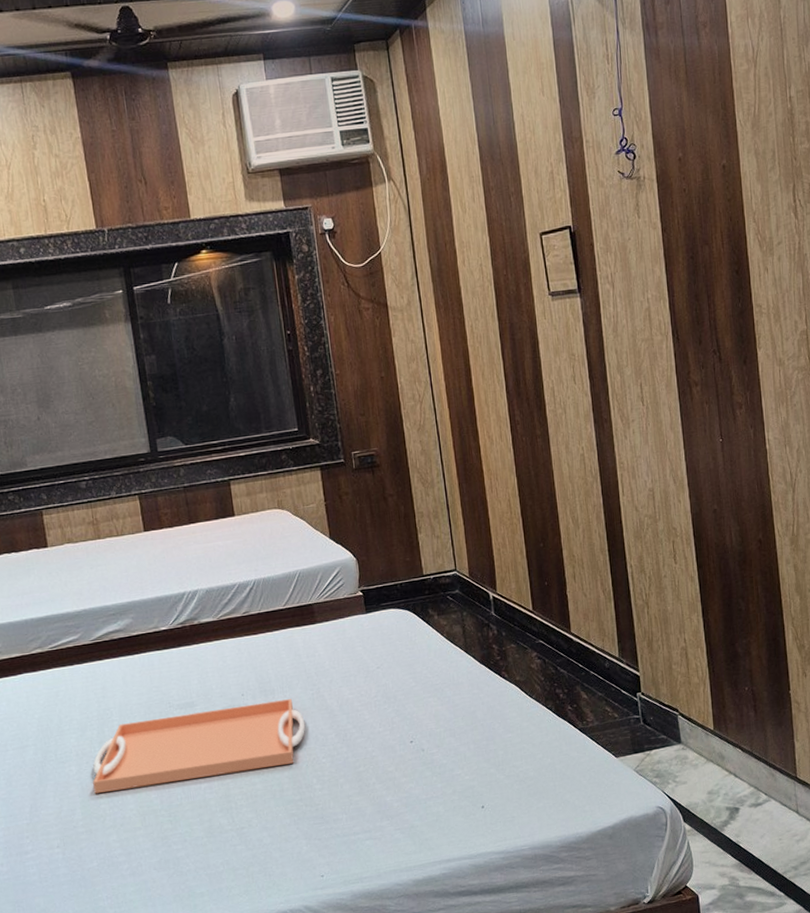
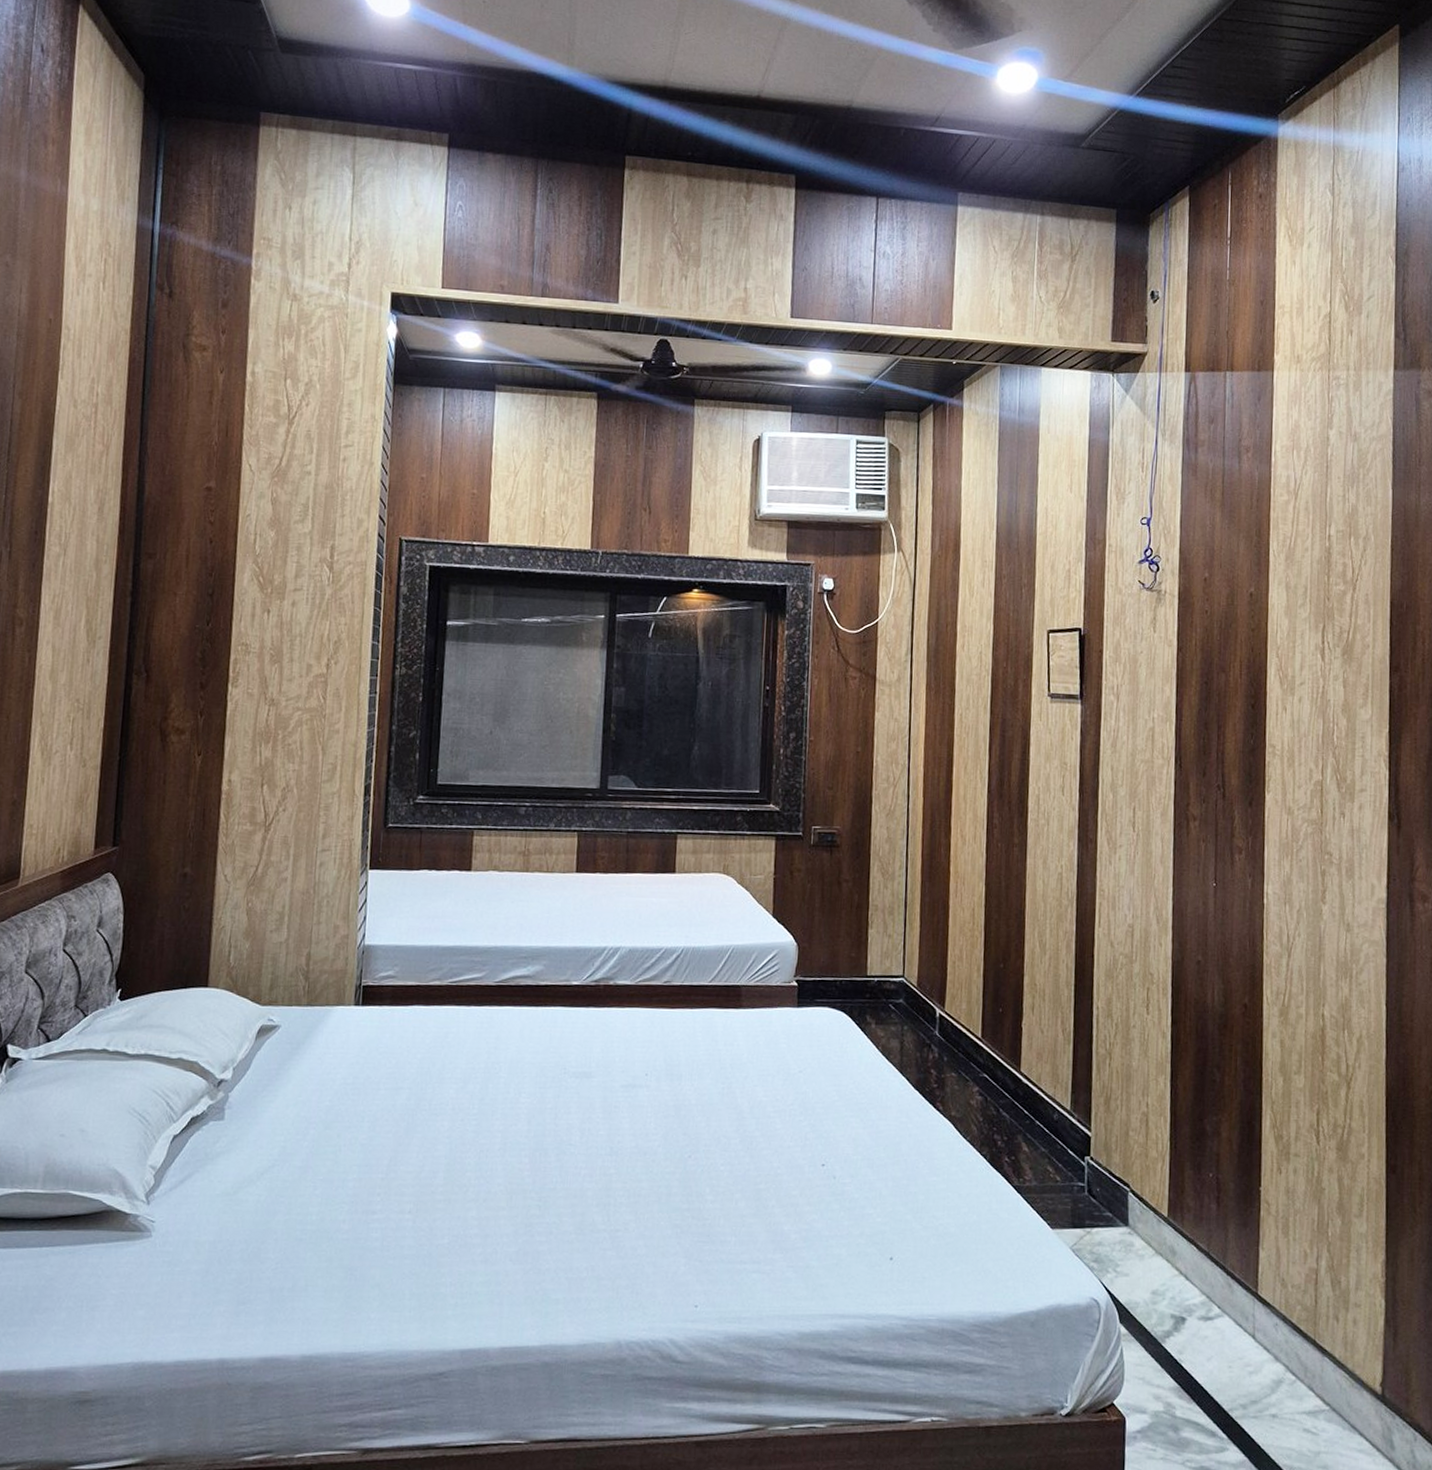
serving tray: present [93,699,306,793] -> none [463,1083,709,1165]

